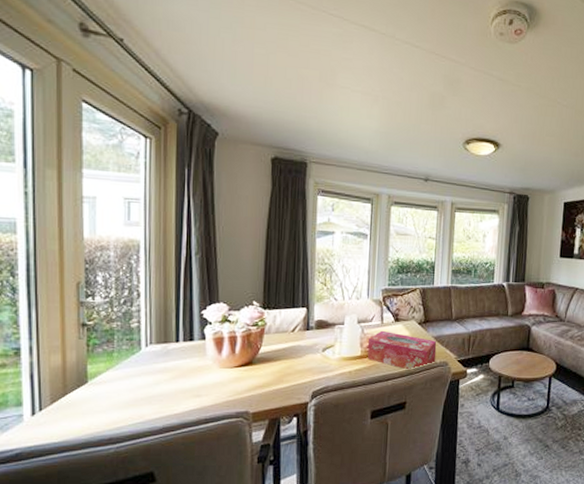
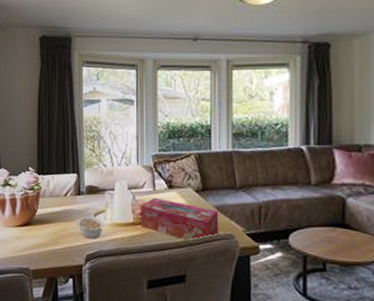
legume: none [304,352,333,375] -> present [77,217,104,239]

